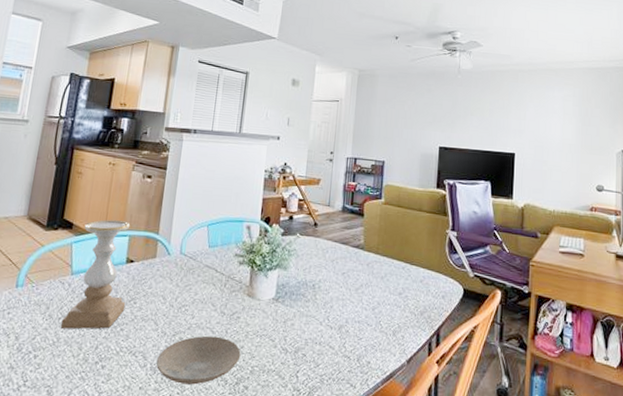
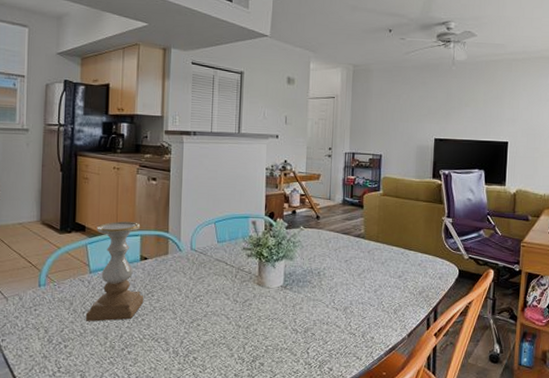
plate: present [156,335,241,385] -> none [177,321,255,364]

